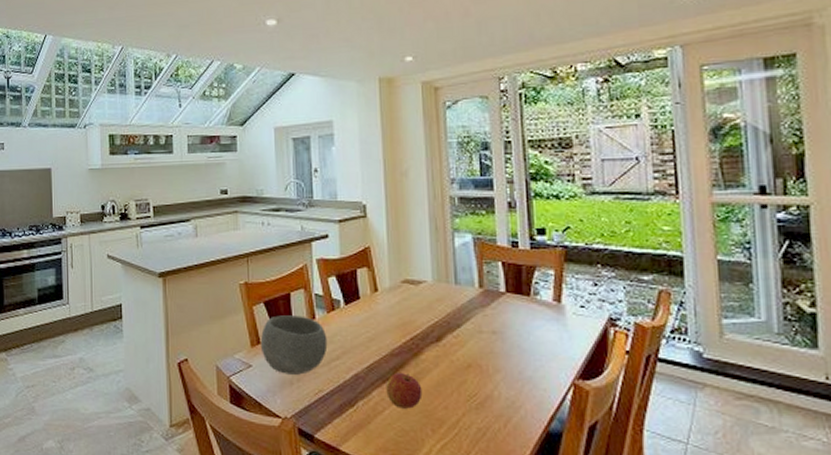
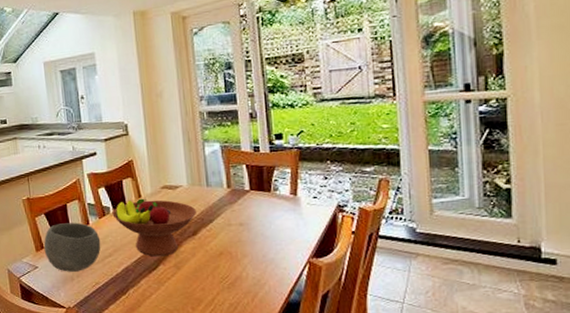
fruit bowl: none [343,292,441,364] -> present [112,198,196,257]
apple: present [386,373,423,409] -> none [152,264,183,293]

